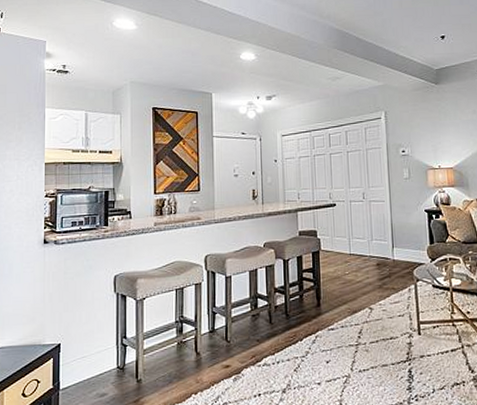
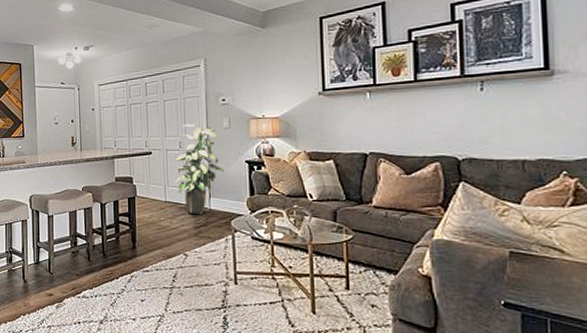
indoor plant: none [358,175,406,266] -> present [174,124,225,215]

